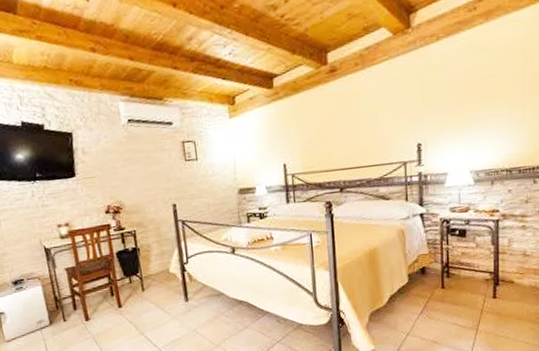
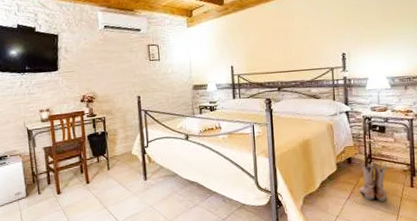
boots: none [433,271,466,316] -> present [359,162,387,202]

